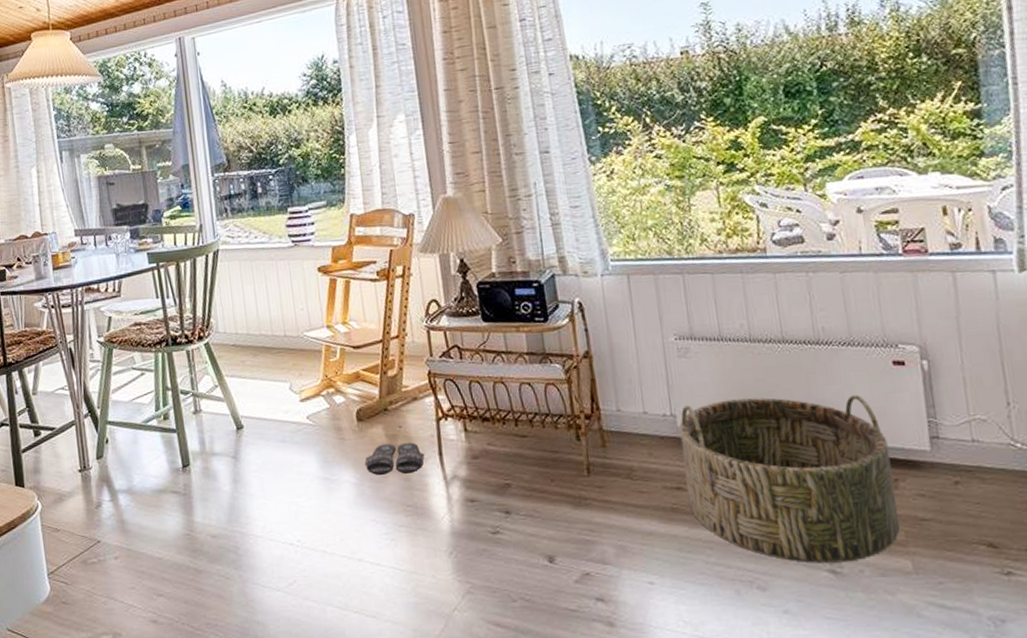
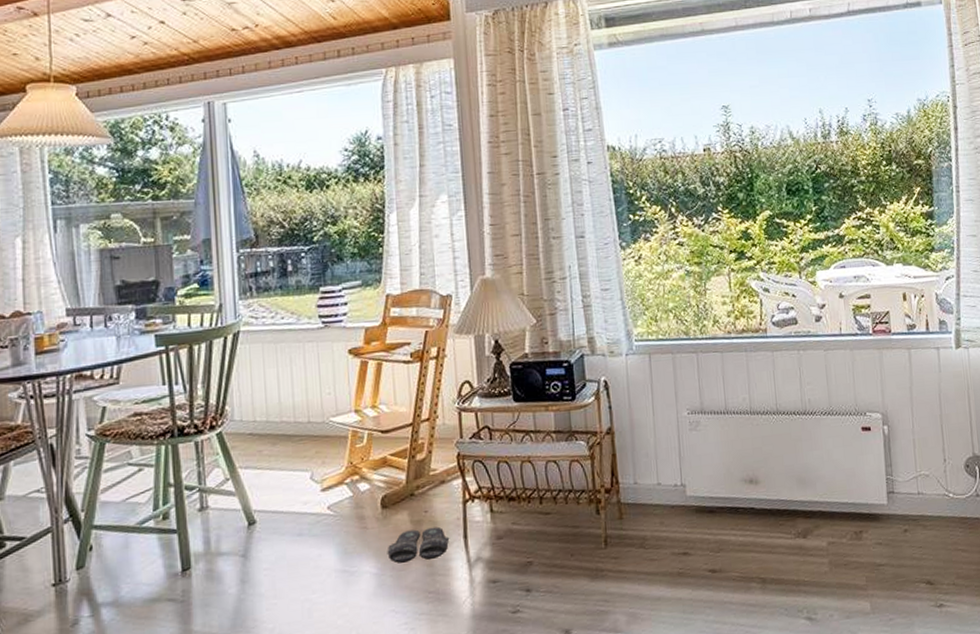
basket: present [679,394,900,563] -> none [687,458,862,613]

